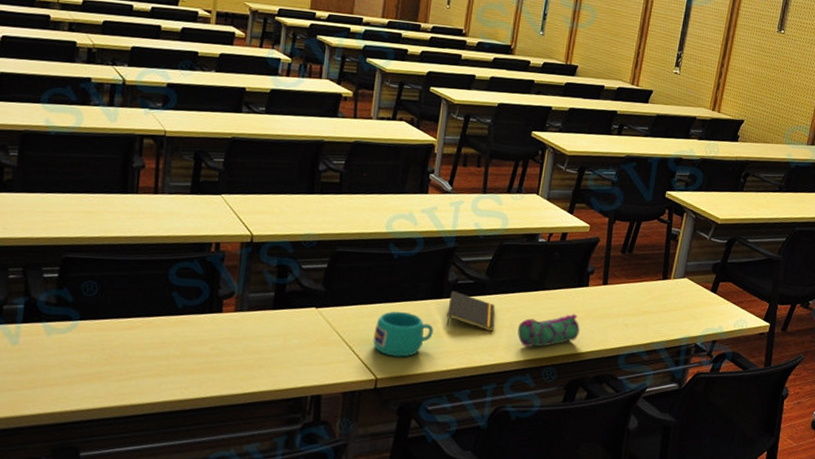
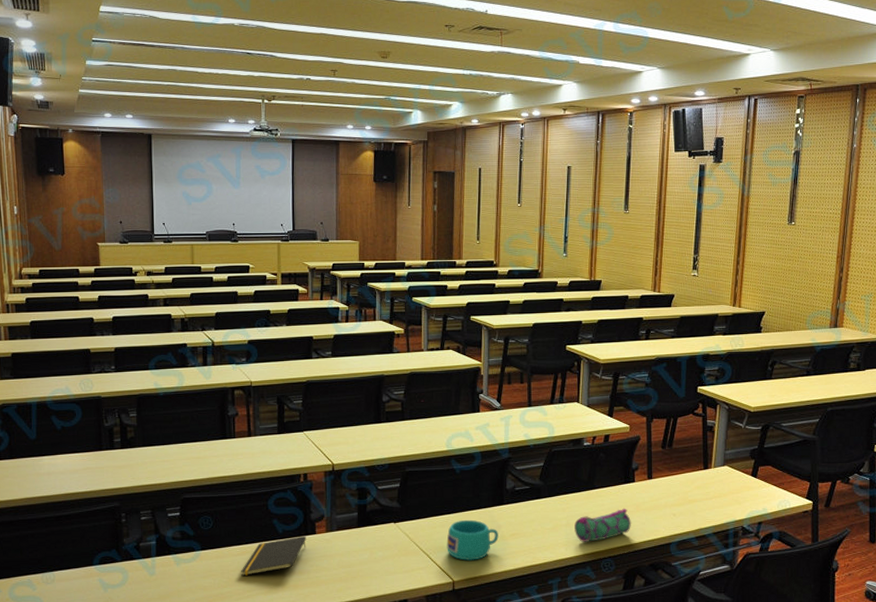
notepad: none [126,313,210,354] -> present [241,536,306,576]
notepad: present [446,290,495,331] -> none [509,497,553,531]

